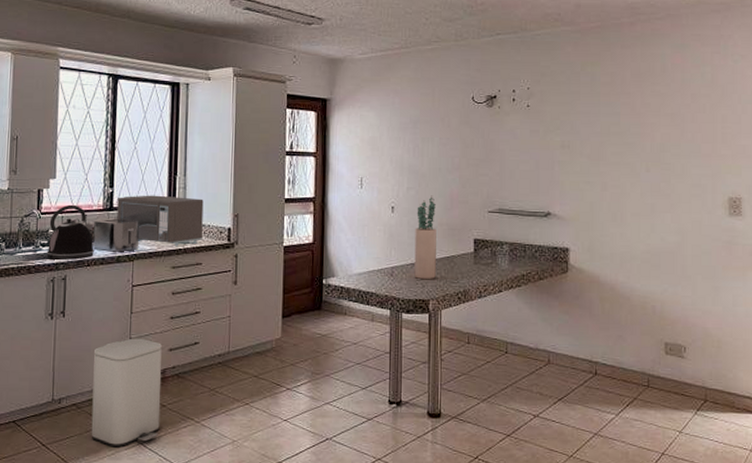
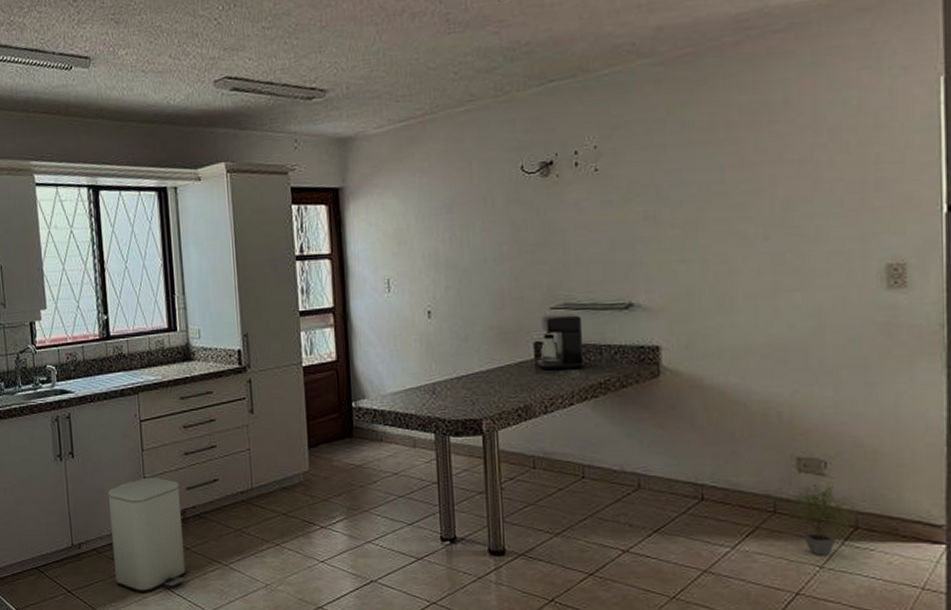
kettle: present [46,204,94,261] -> none [45,336,96,398]
toaster: present [93,218,140,253] -> none [91,347,143,386]
microwave: present [117,195,204,247] -> none [114,318,212,376]
vase: present [414,195,436,280] -> none [458,293,488,396]
coffee maker: none [474,217,512,263] -> present [534,313,585,371]
potted plant: none [656,363,708,423] -> present [785,481,860,556]

